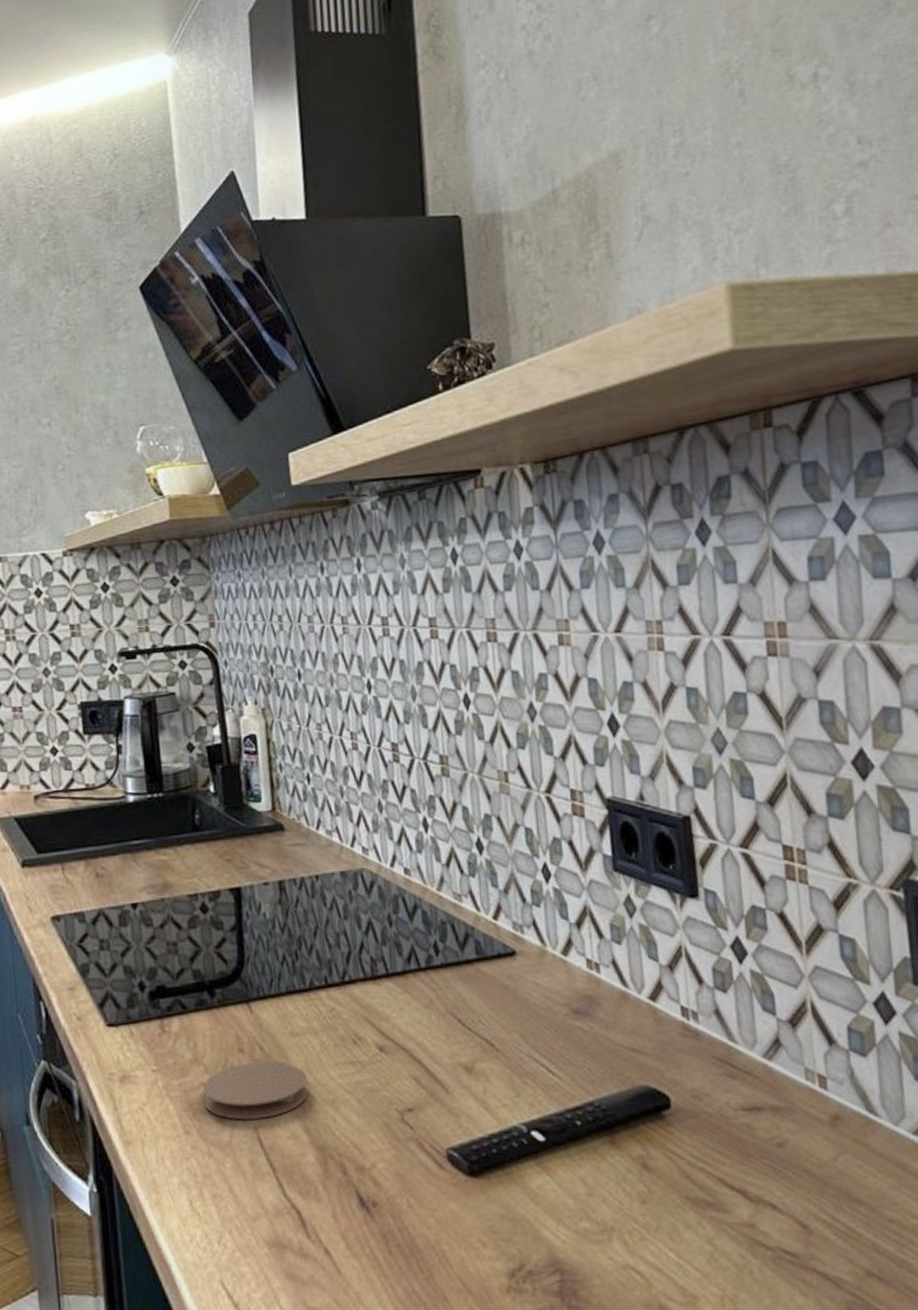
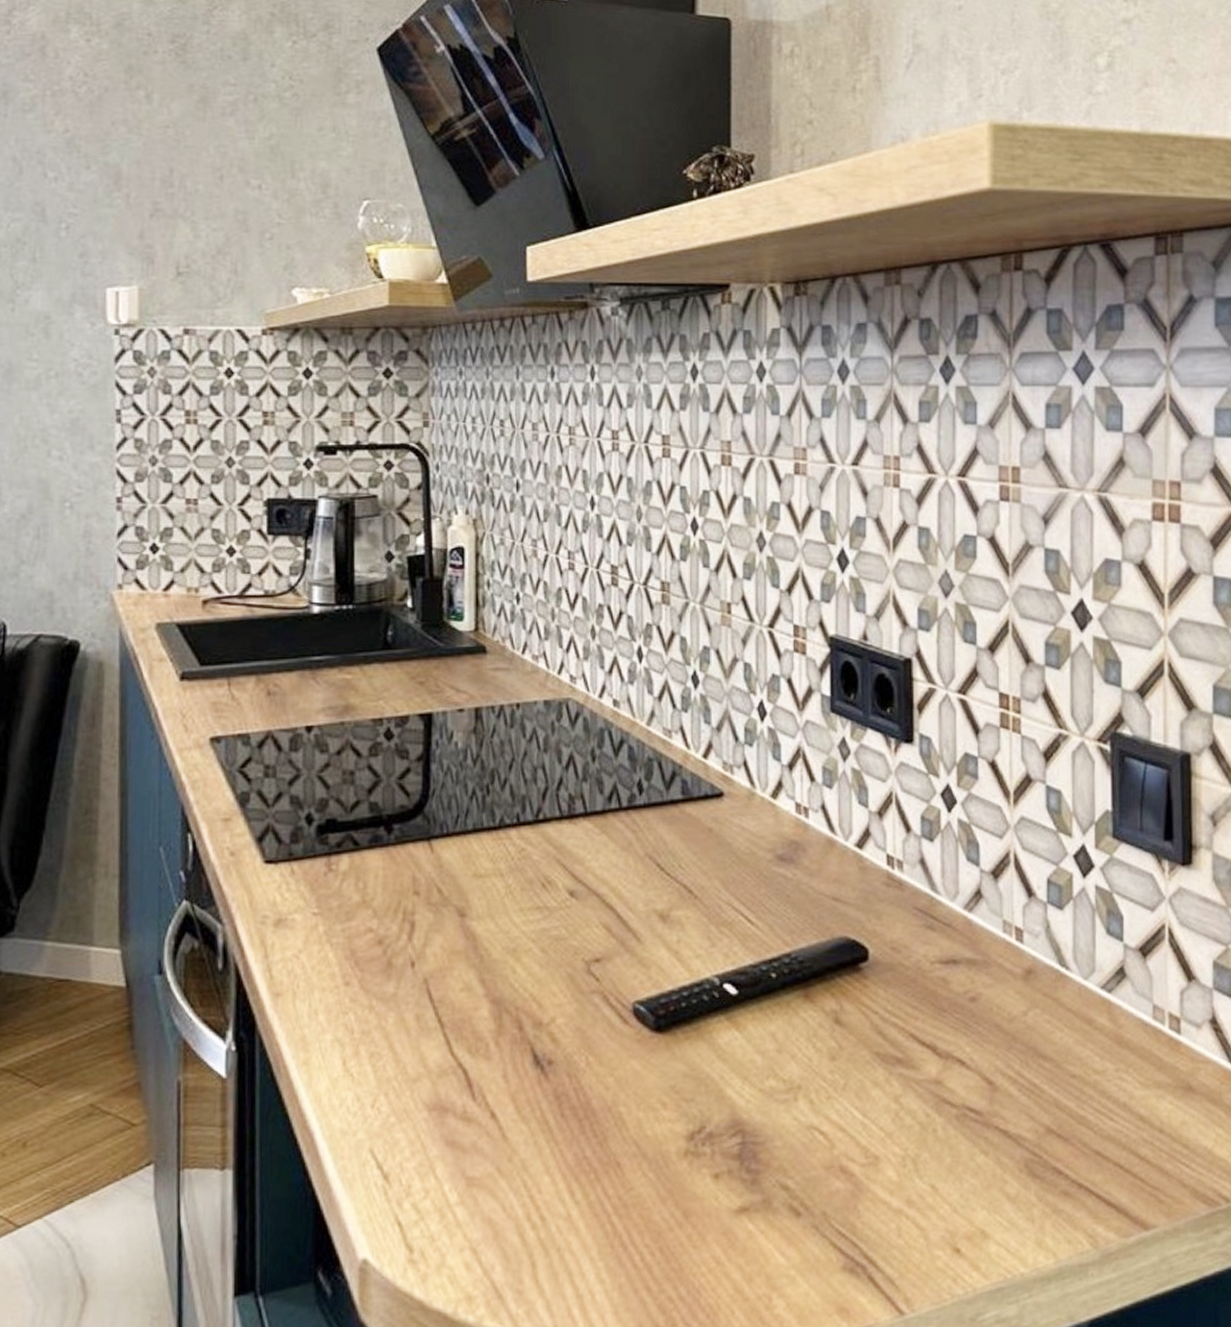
coaster: present [202,1061,308,1120] -> none [369,905,488,970]

